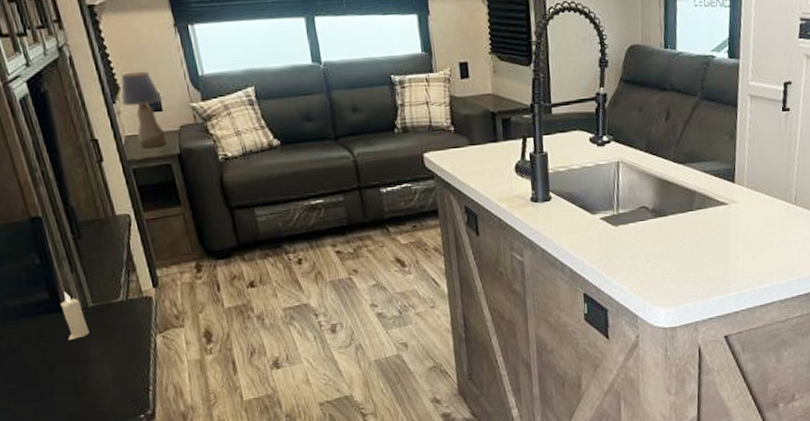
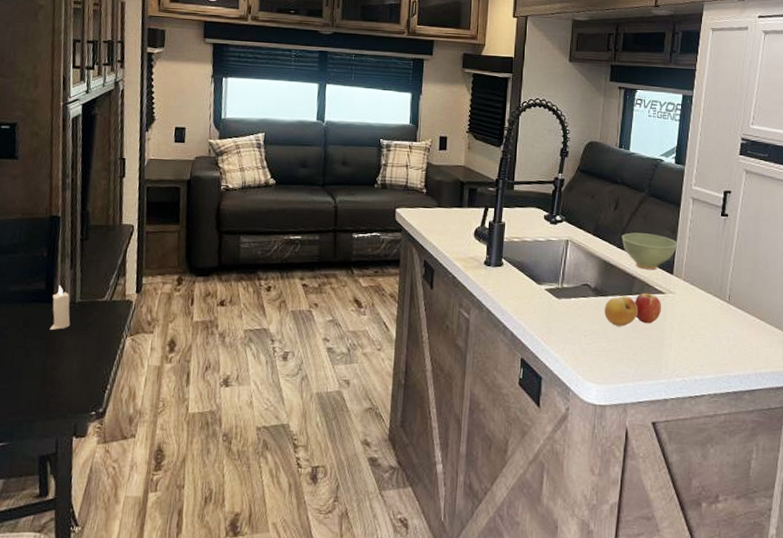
table lamp: present [121,71,167,148] -> none [153,108,188,172]
fruit: none [665,213,701,246] -> present [604,296,639,327]
bowl: none [676,141,738,182] -> present [621,232,678,270]
fruit: none [696,206,725,239] -> present [634,292,661,324]

